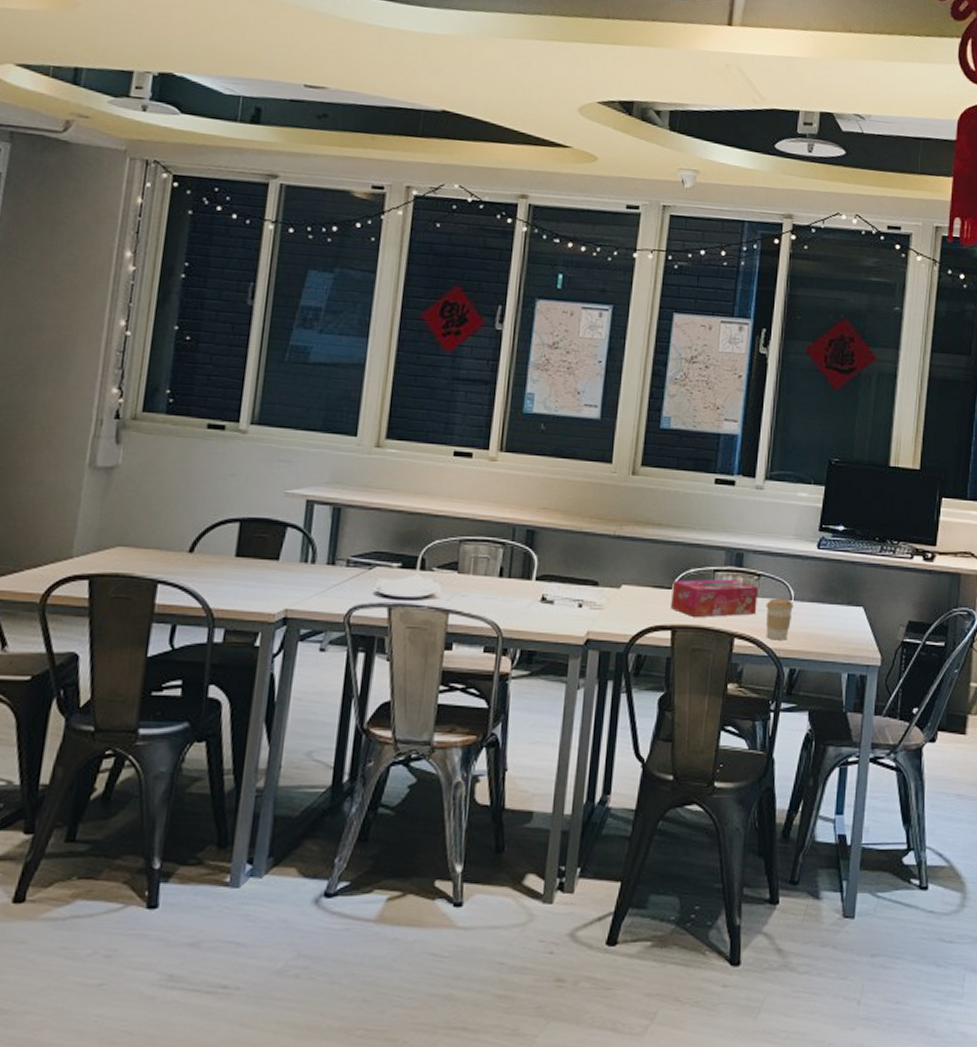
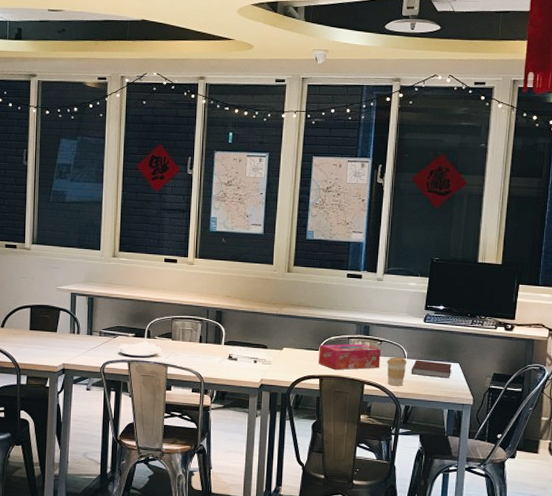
notebook: none [798,602,853,629] -> present [411,360,451,379]

